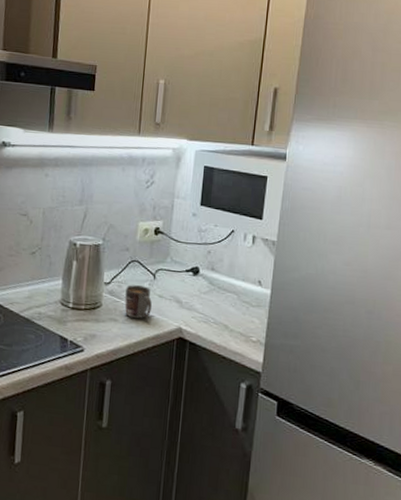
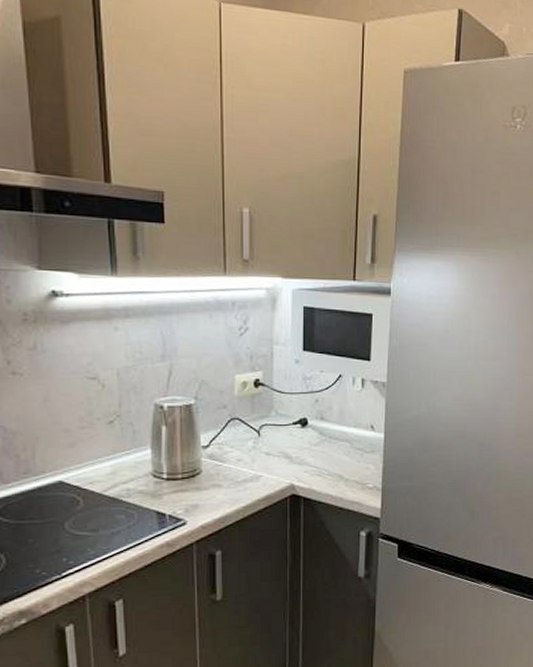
mug: present [124,285,152,319] -> none [228,445,259,481]

